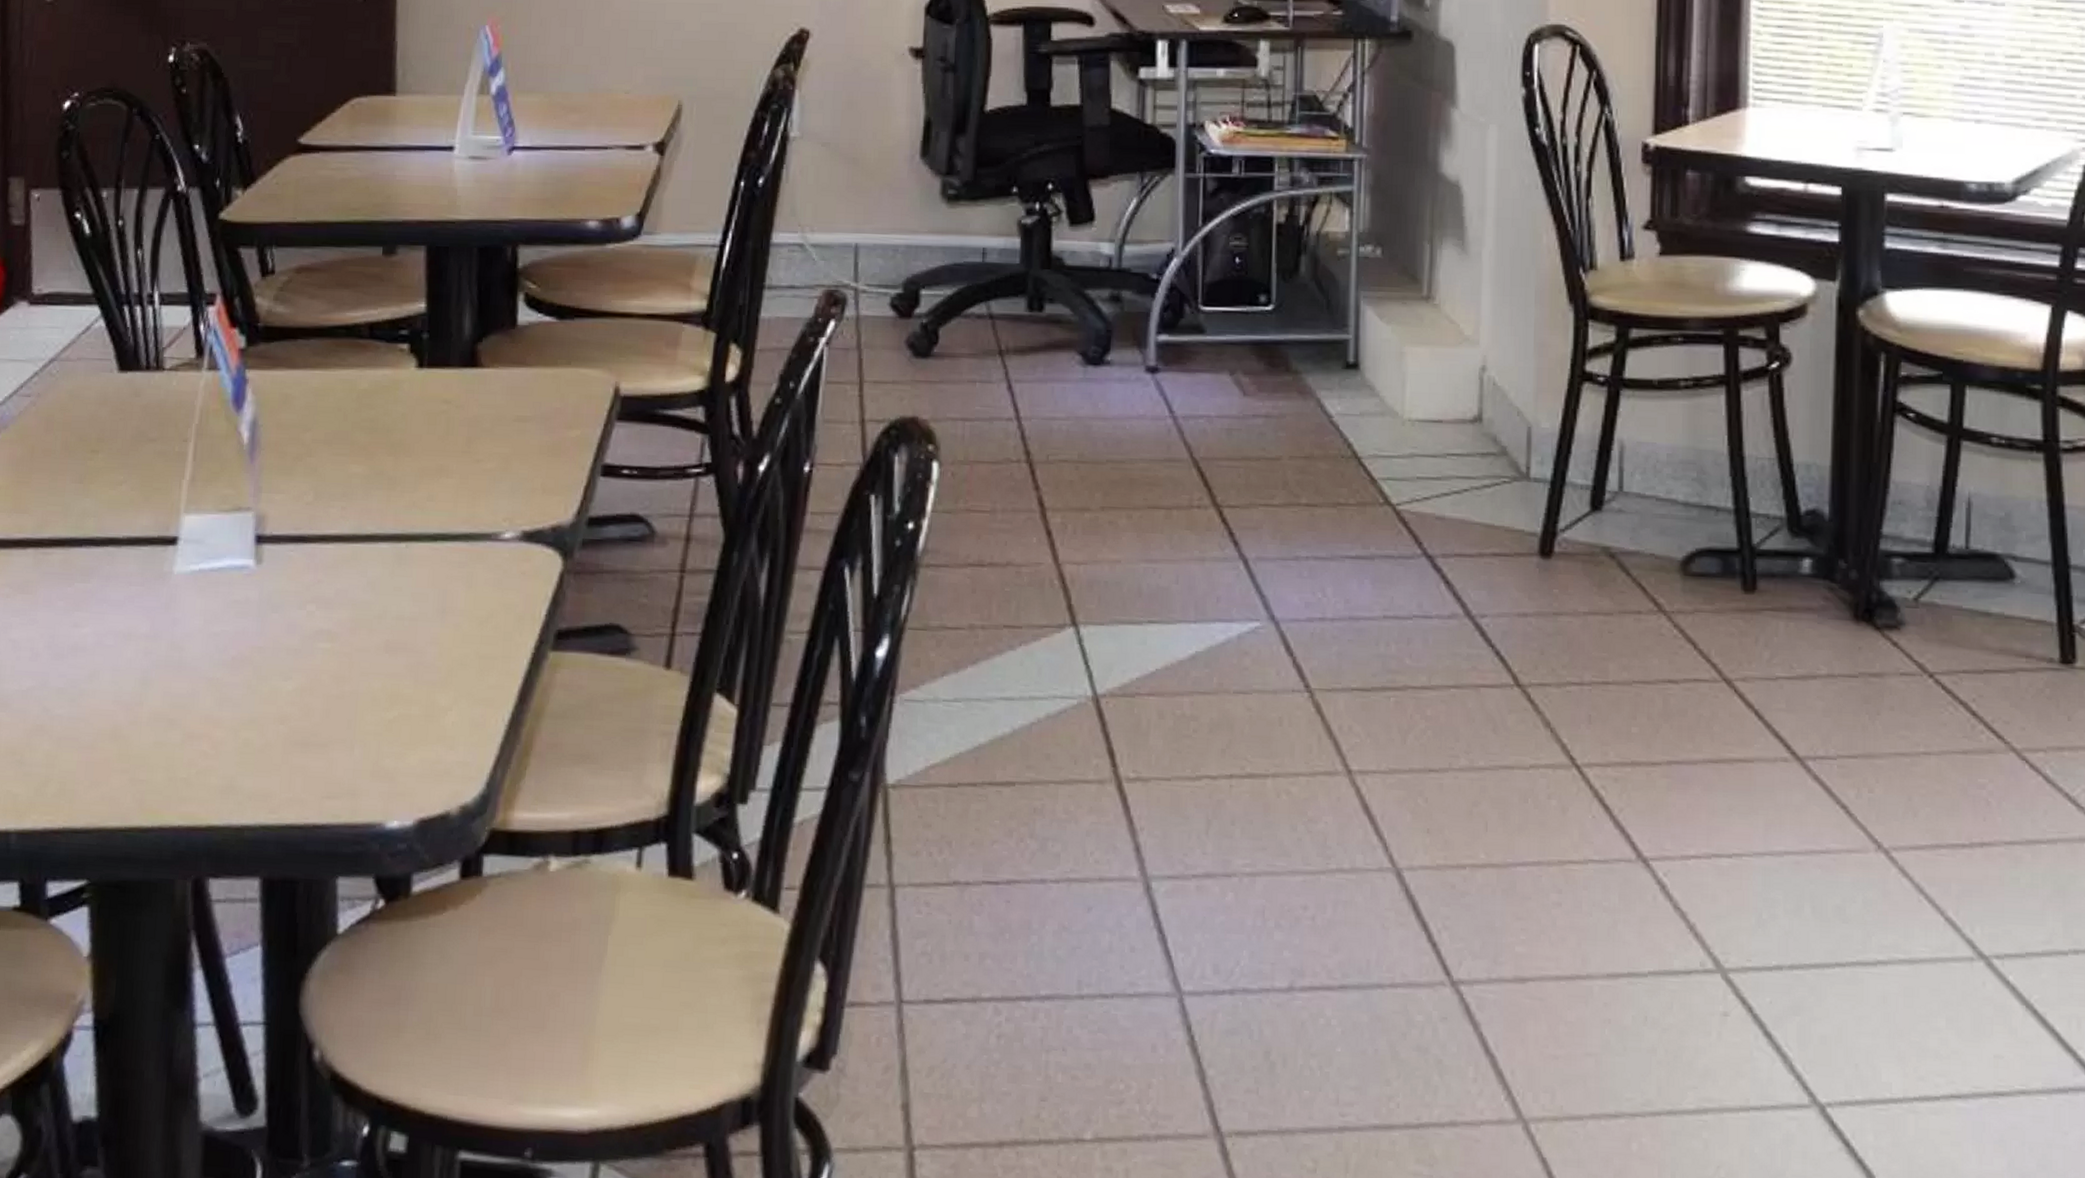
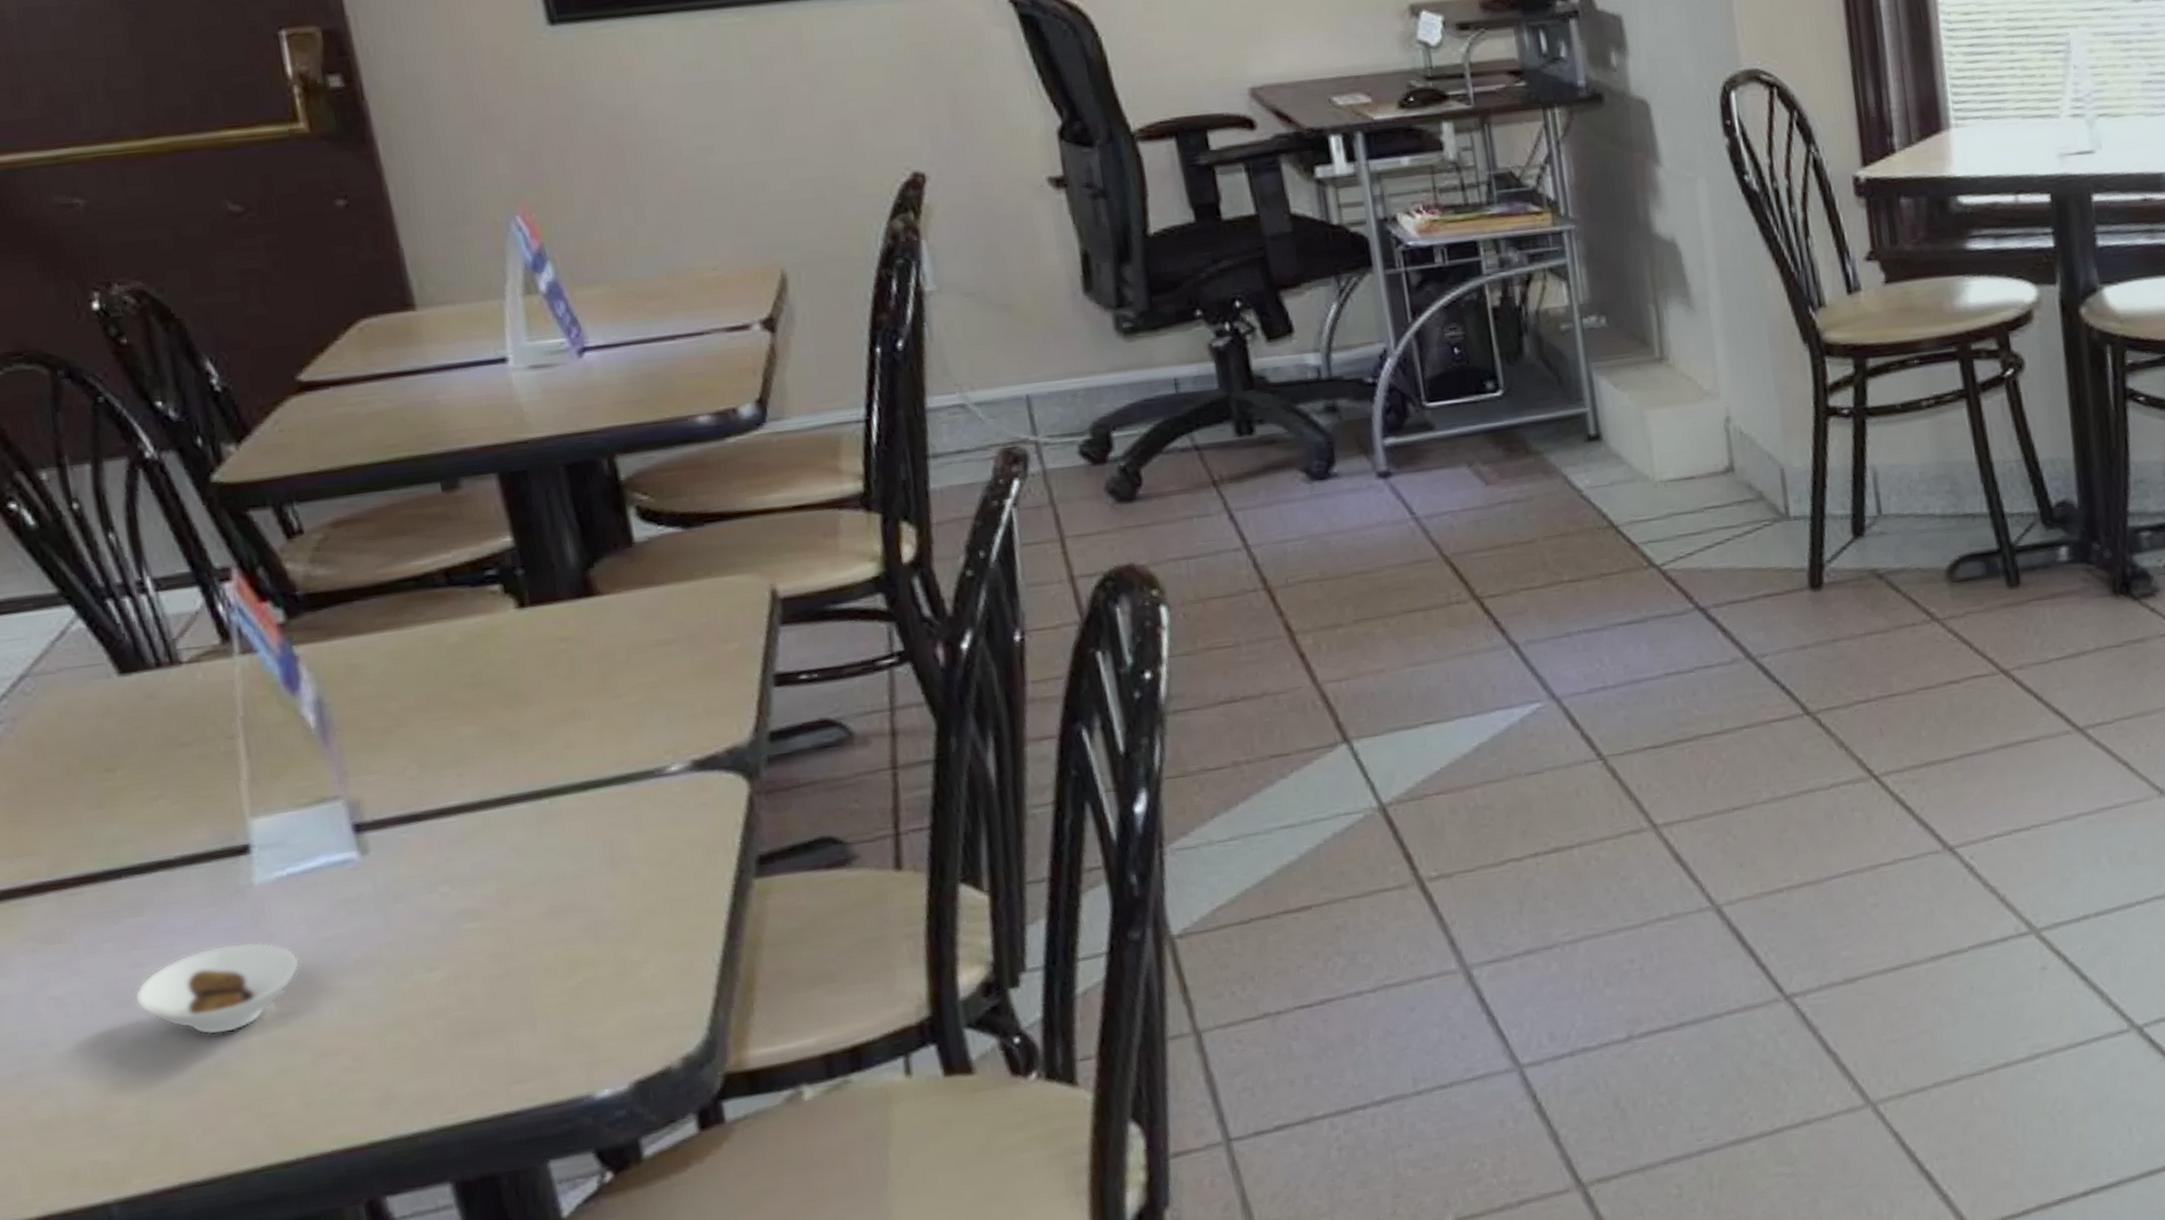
saucer: none [68,621,192,701] -> present [135,942,300,1035]

